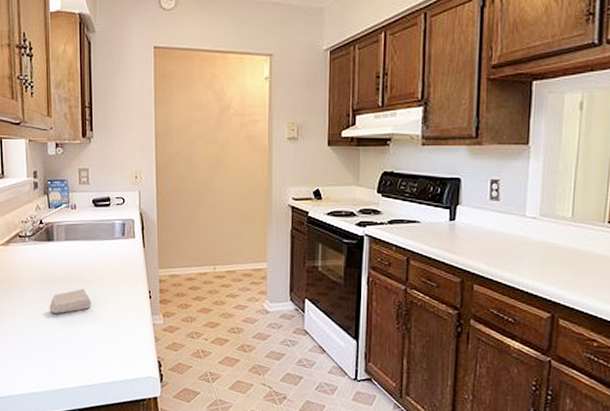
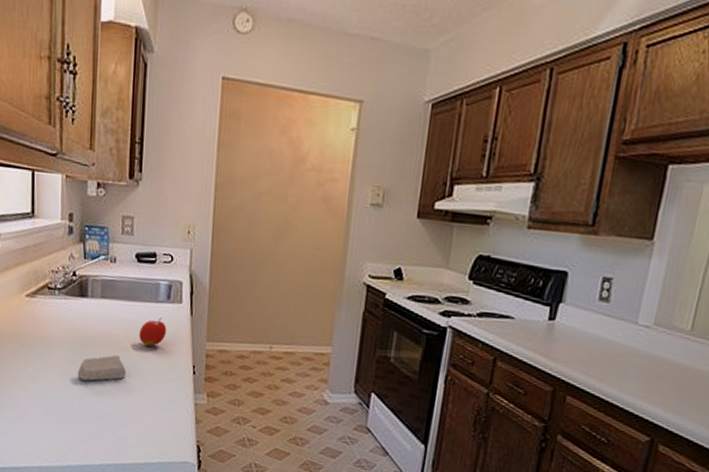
fruit: none [100,252,124,278] -> present [139,317,167,346]

